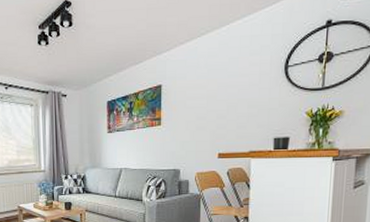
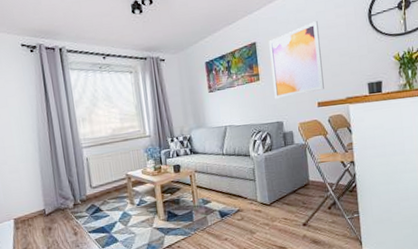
wall art: none [174,68,229,146] -> present [269,21,324,99]

